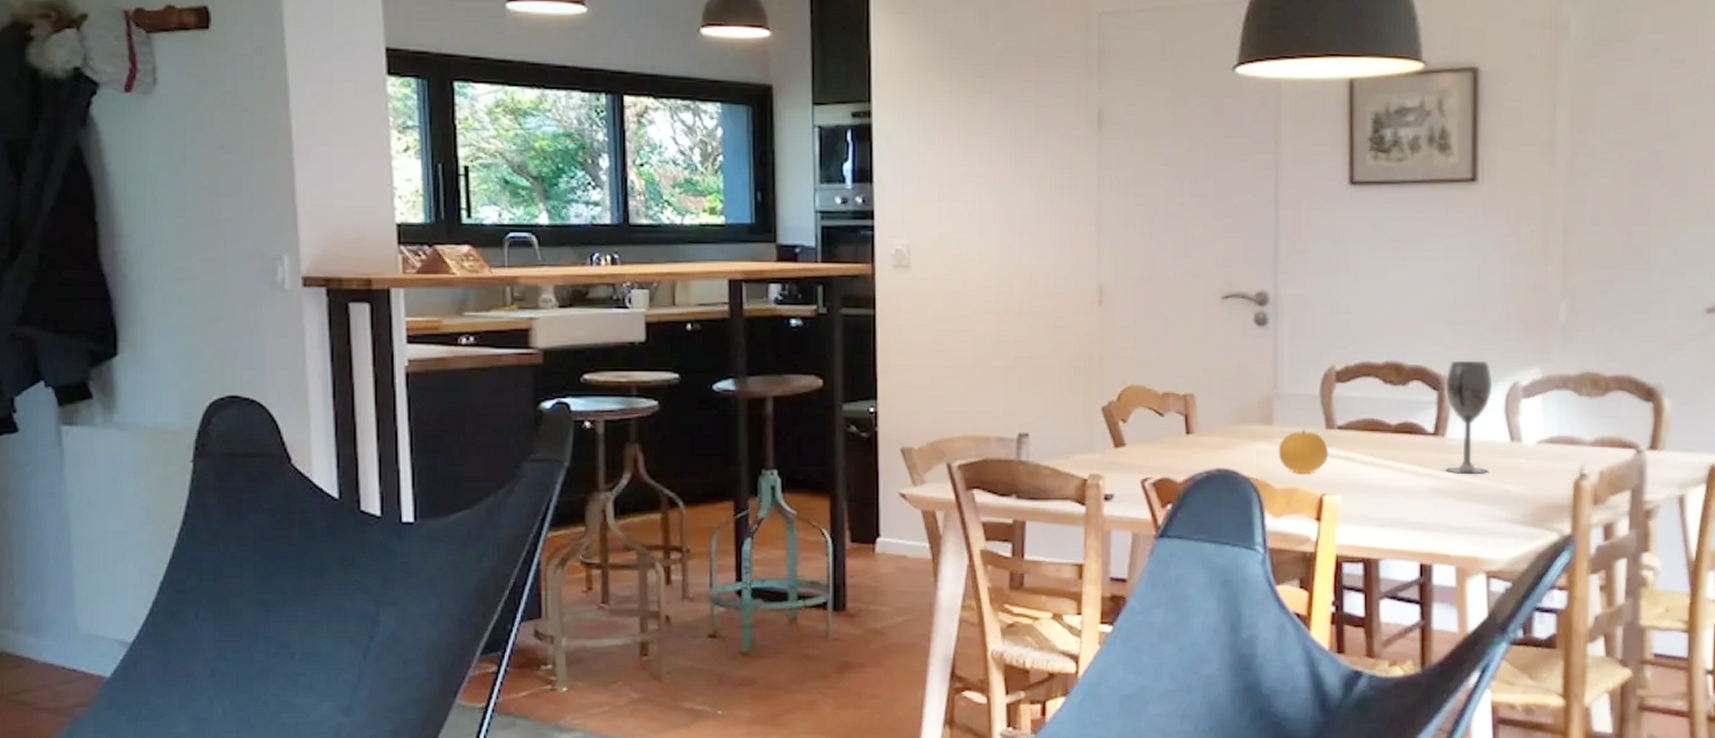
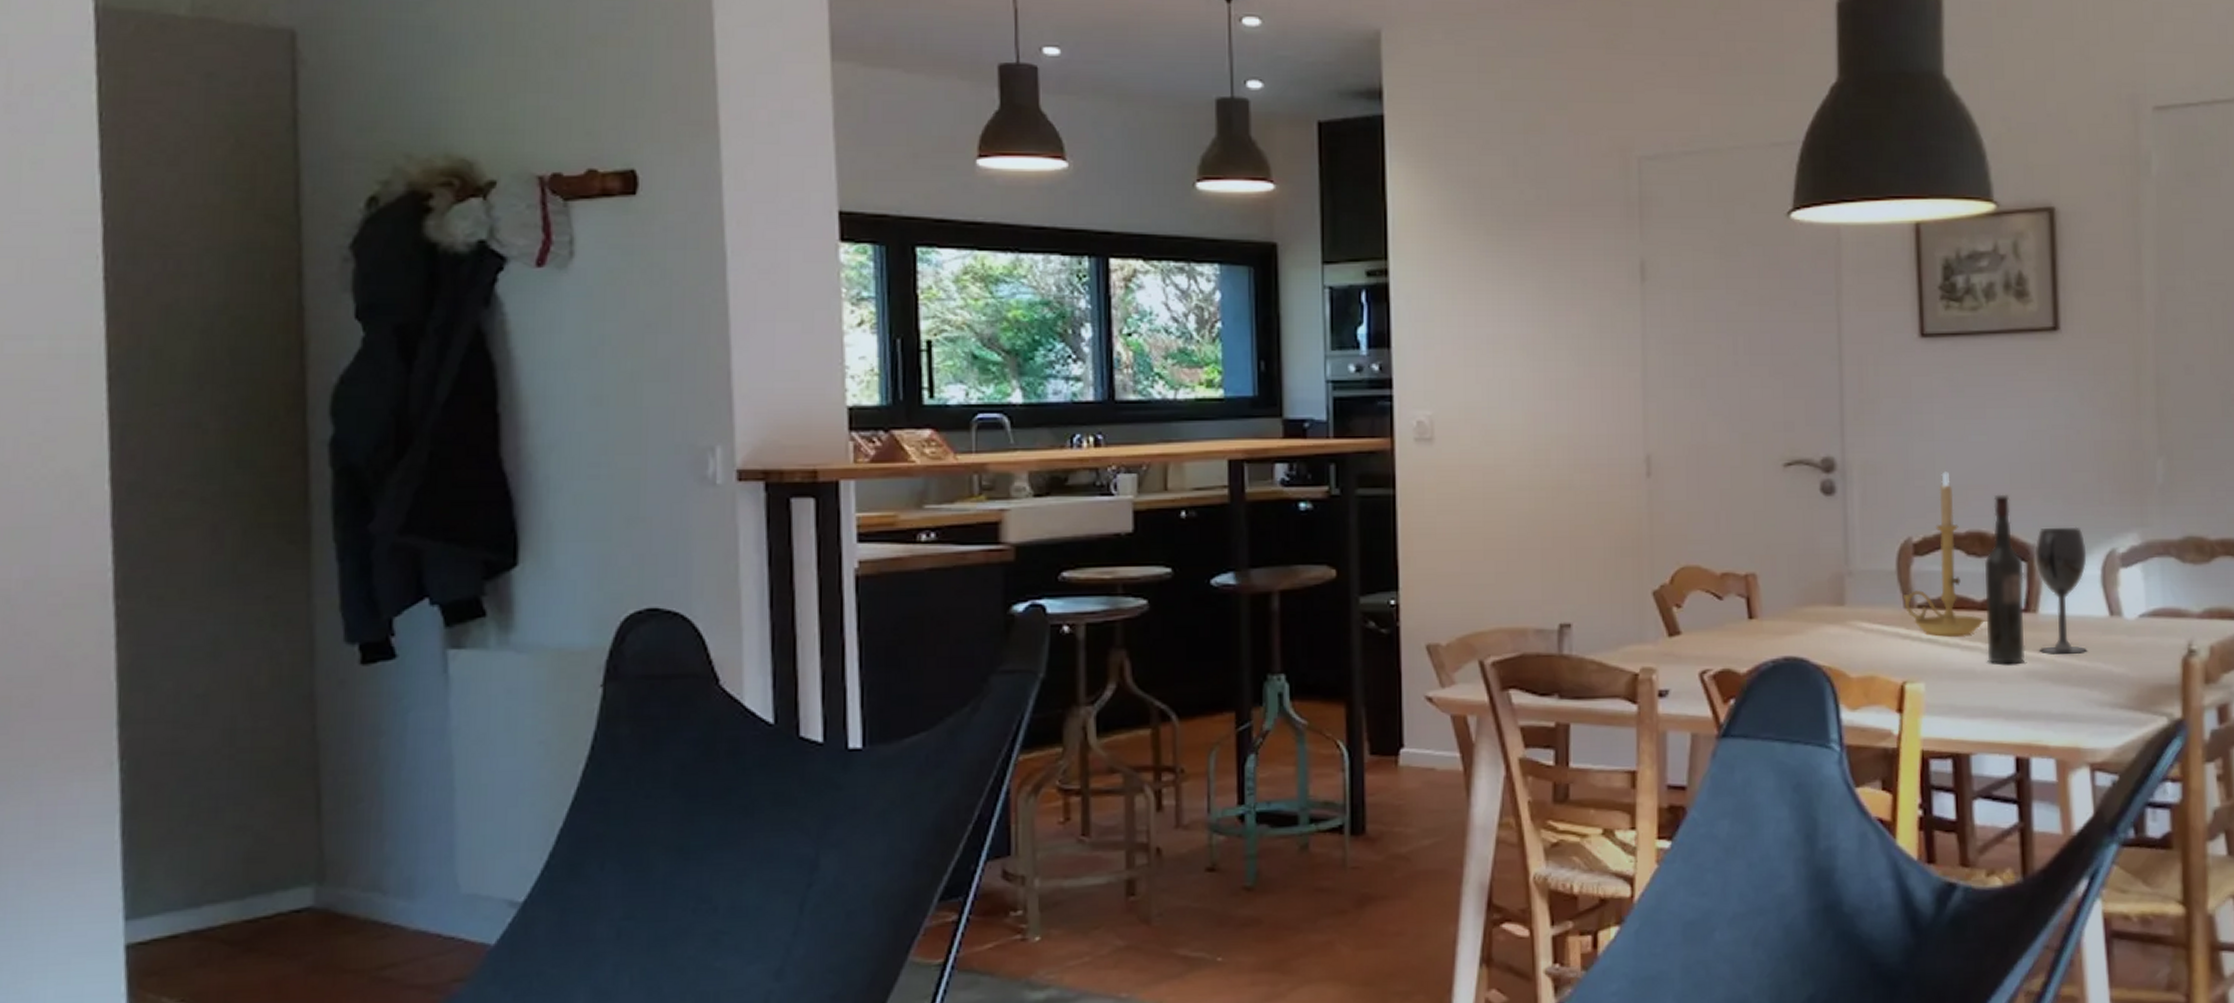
fruit: present [1278,429,1329,474] -> none [1852,609,1909,660]
candle holder: none [1324,307,1399,455] -> present [1902,471,1986,637]
wine bottle: none [1398,330,1435,481] -> present [1984,495,2026,664]

